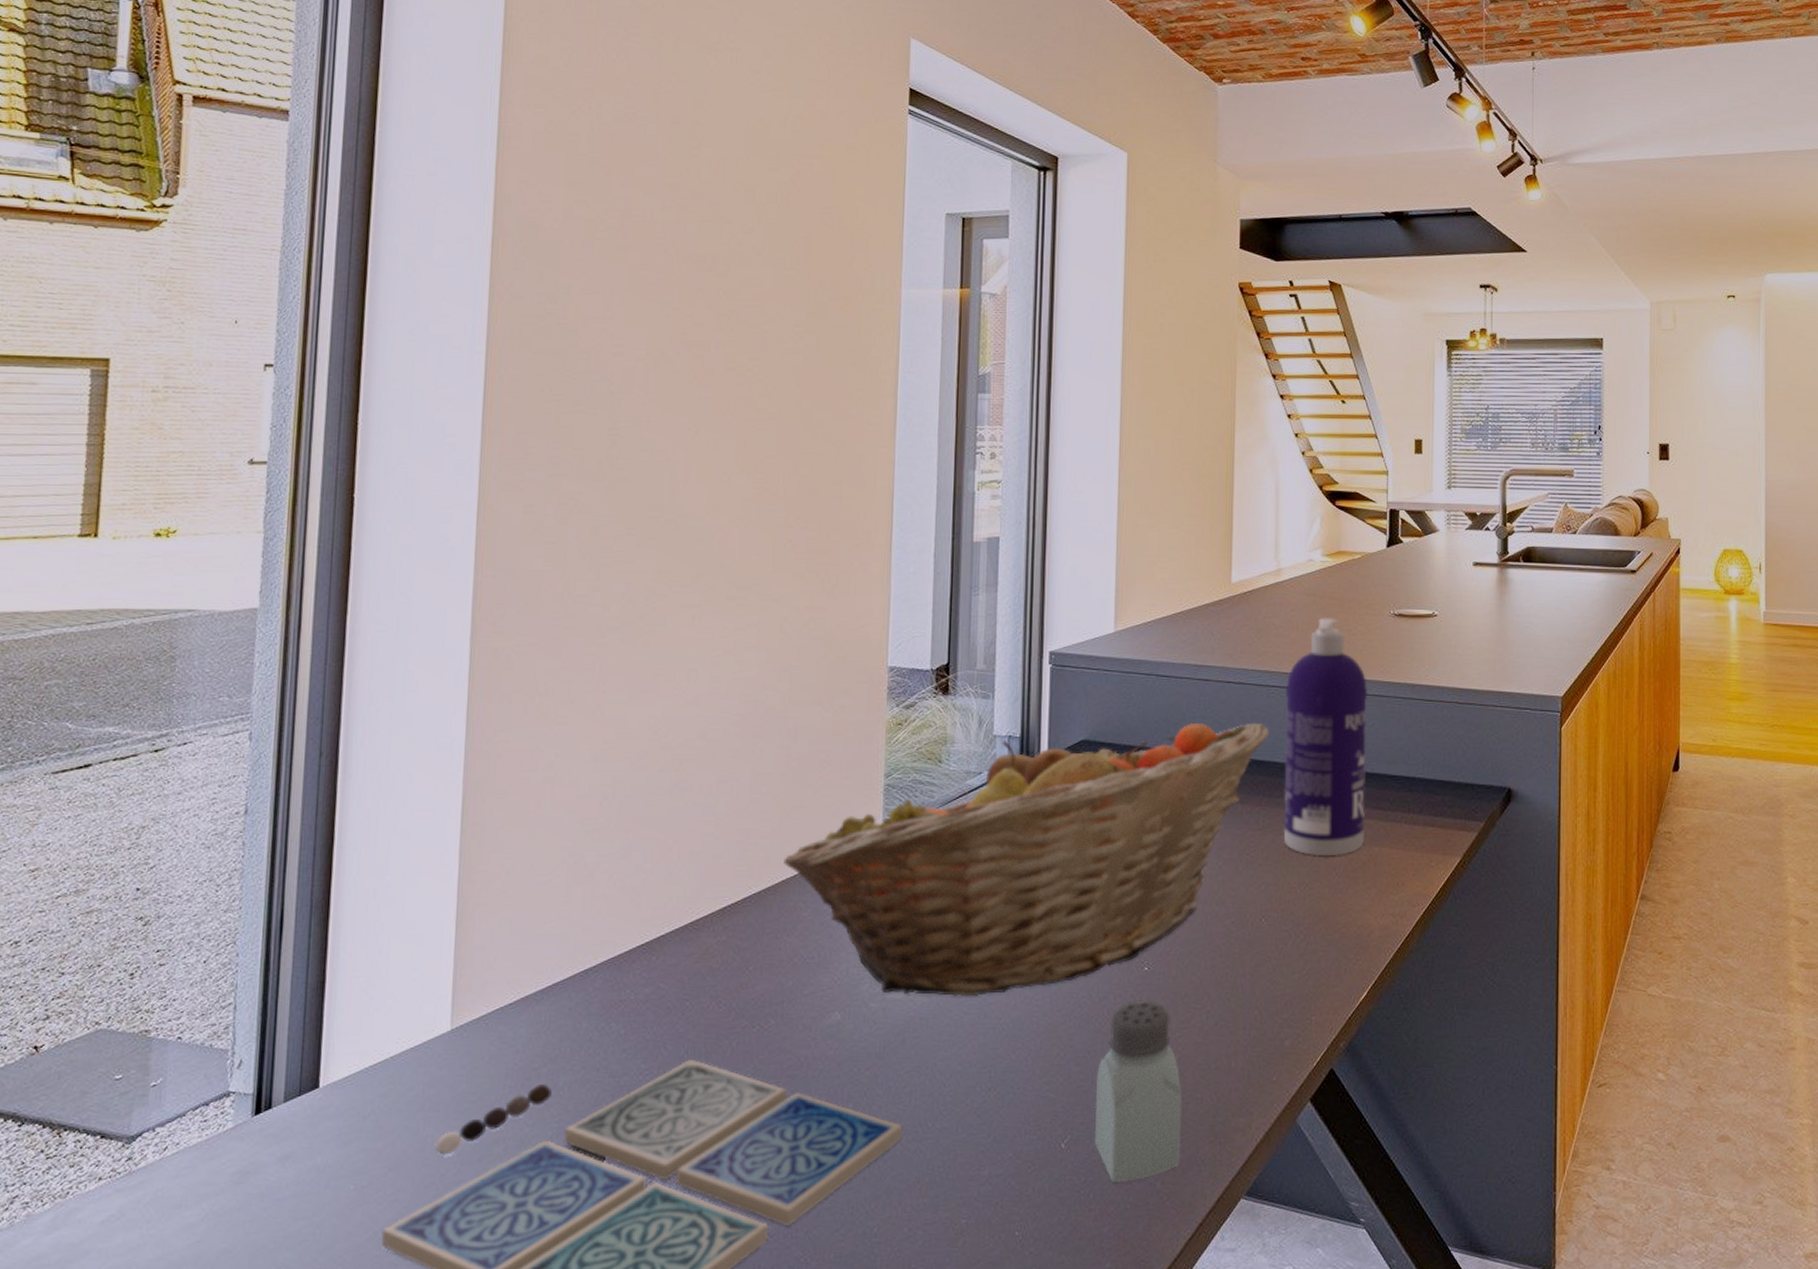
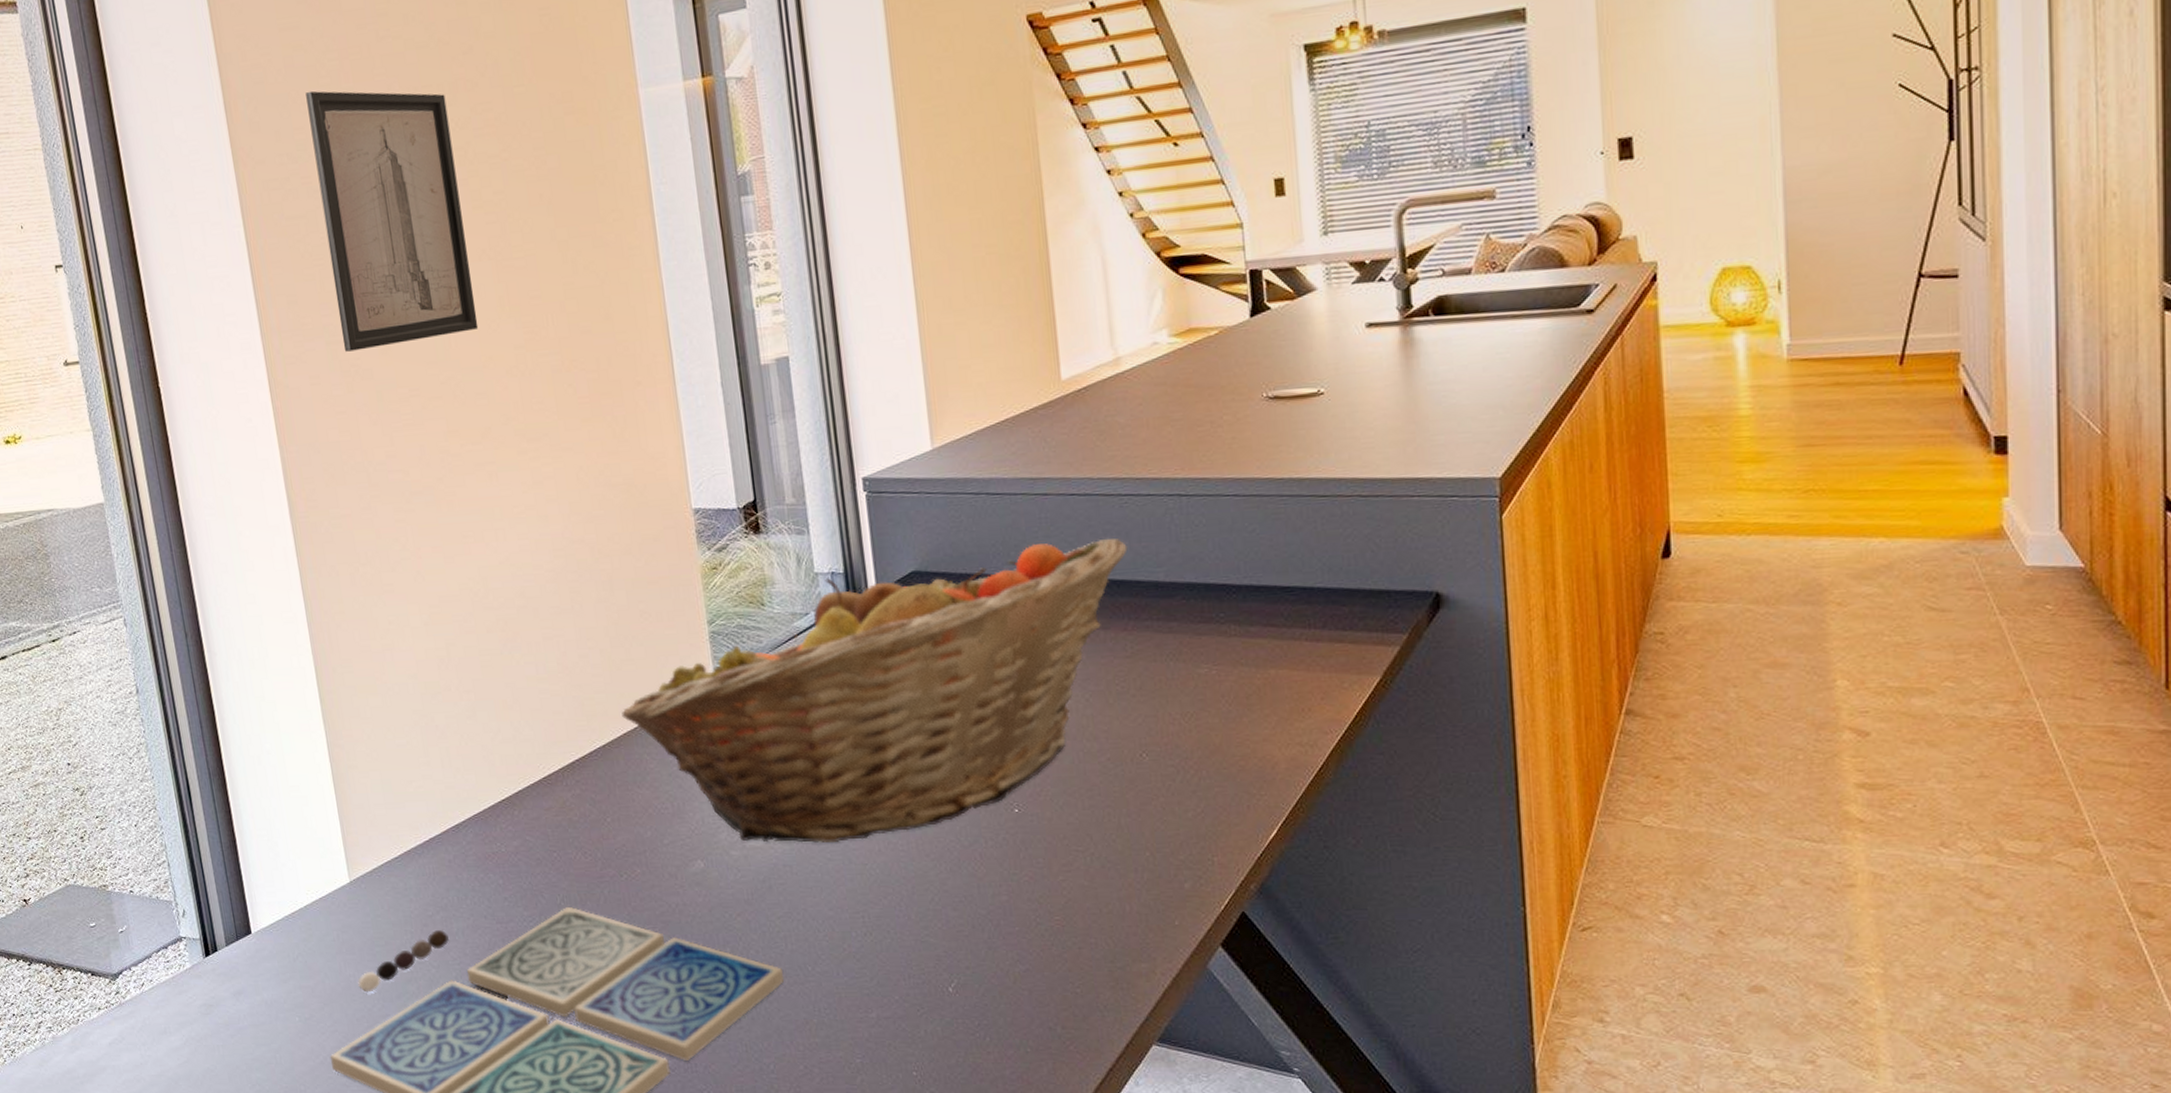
wall art: none [566,241,718,485] -> present [306,90,479,352]
saltshaker: present [1094,1000,1182,1184] -> none [977,843,1080,1028]
spray bottle: present [1283,618,1368,857] -> none [1140,409,1257,684]

